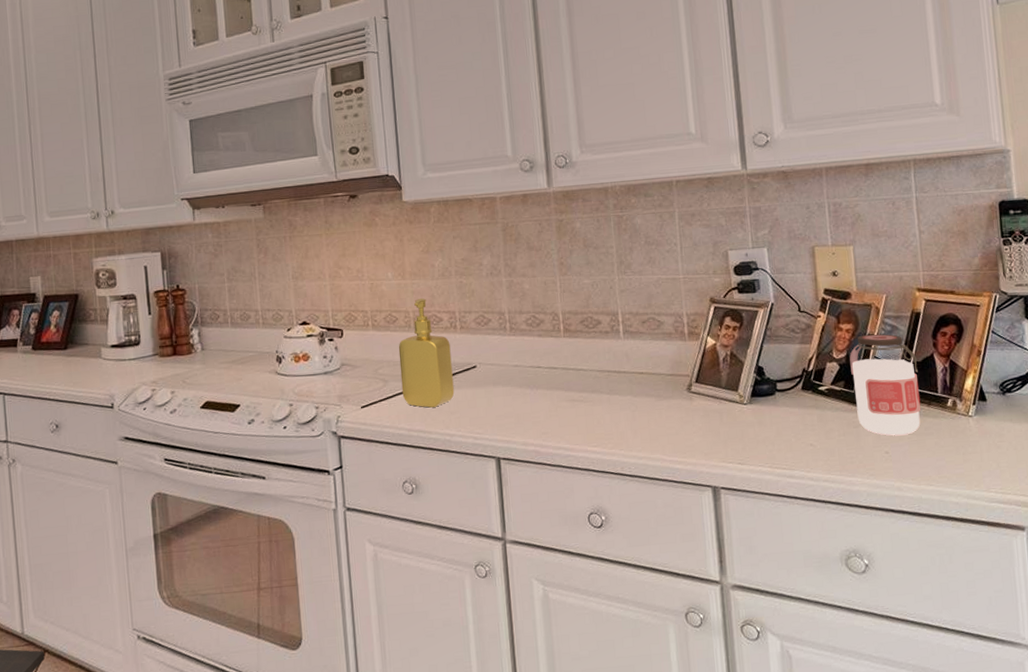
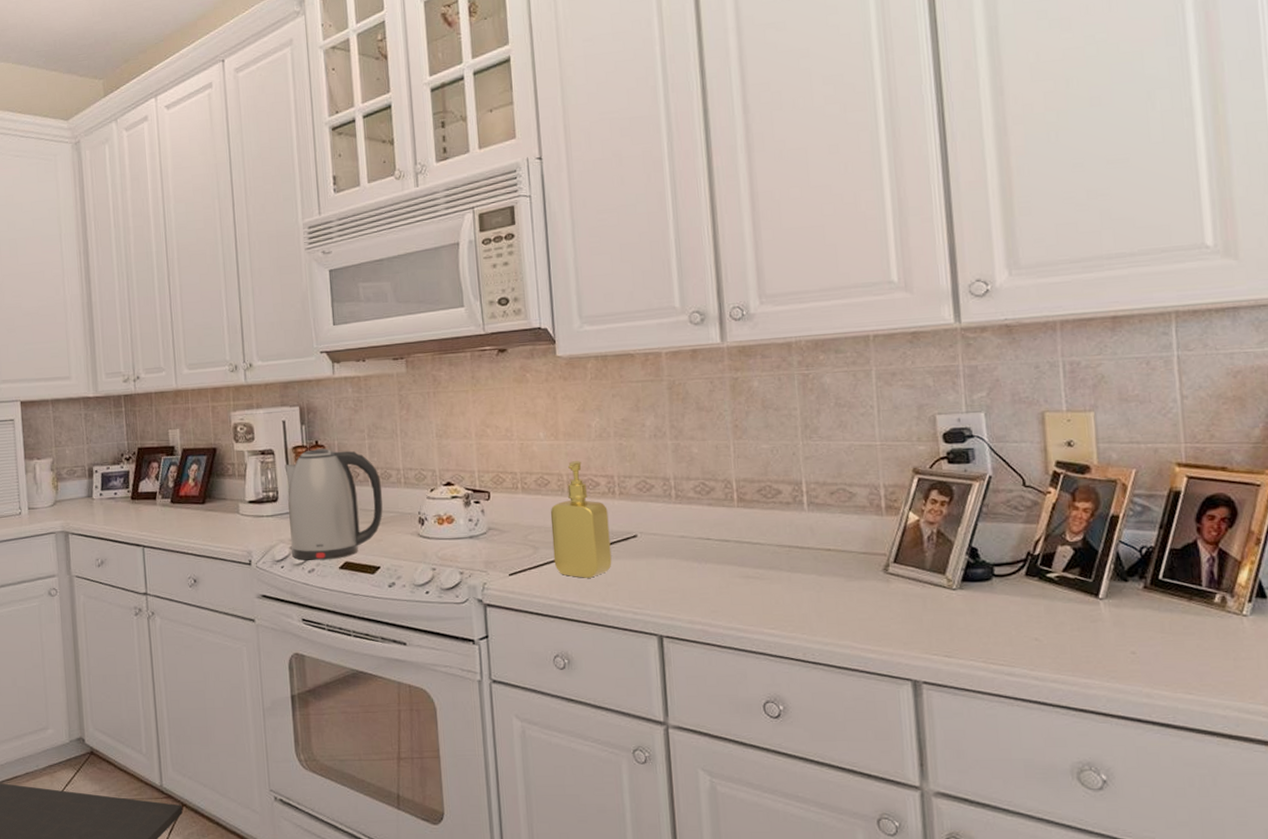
kettle: none [146,291,242,402] -> present [284,448,383,561]
jar: present [849,334,921,435] -> none [1087,514,1180,633]

